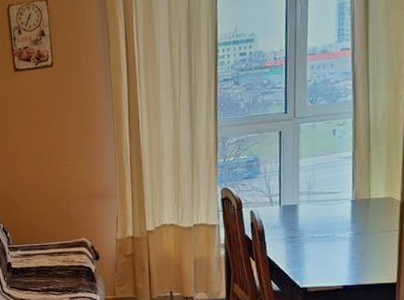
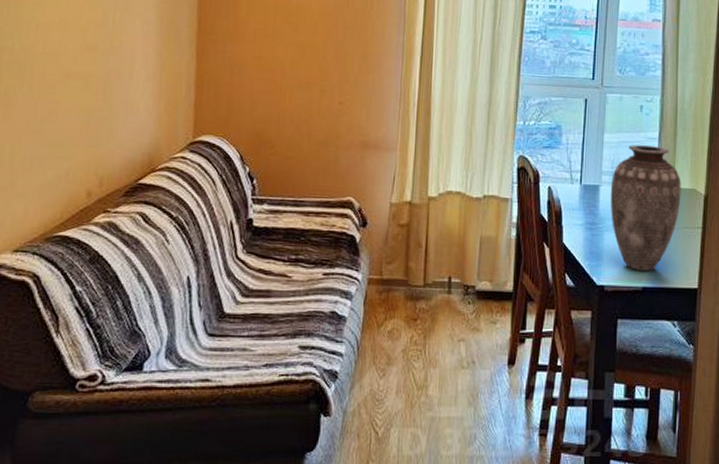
vase: none [308,164,377,272] -> present [610,145,681,271]

